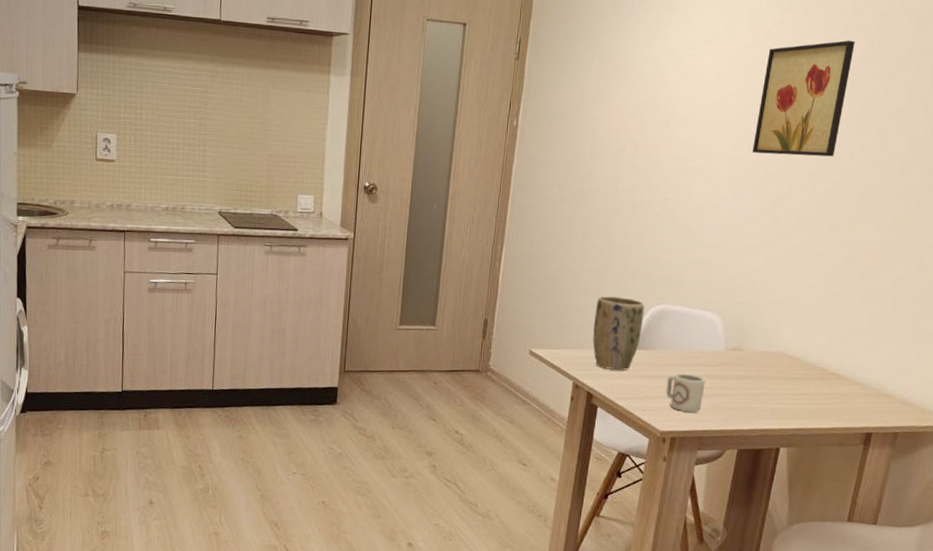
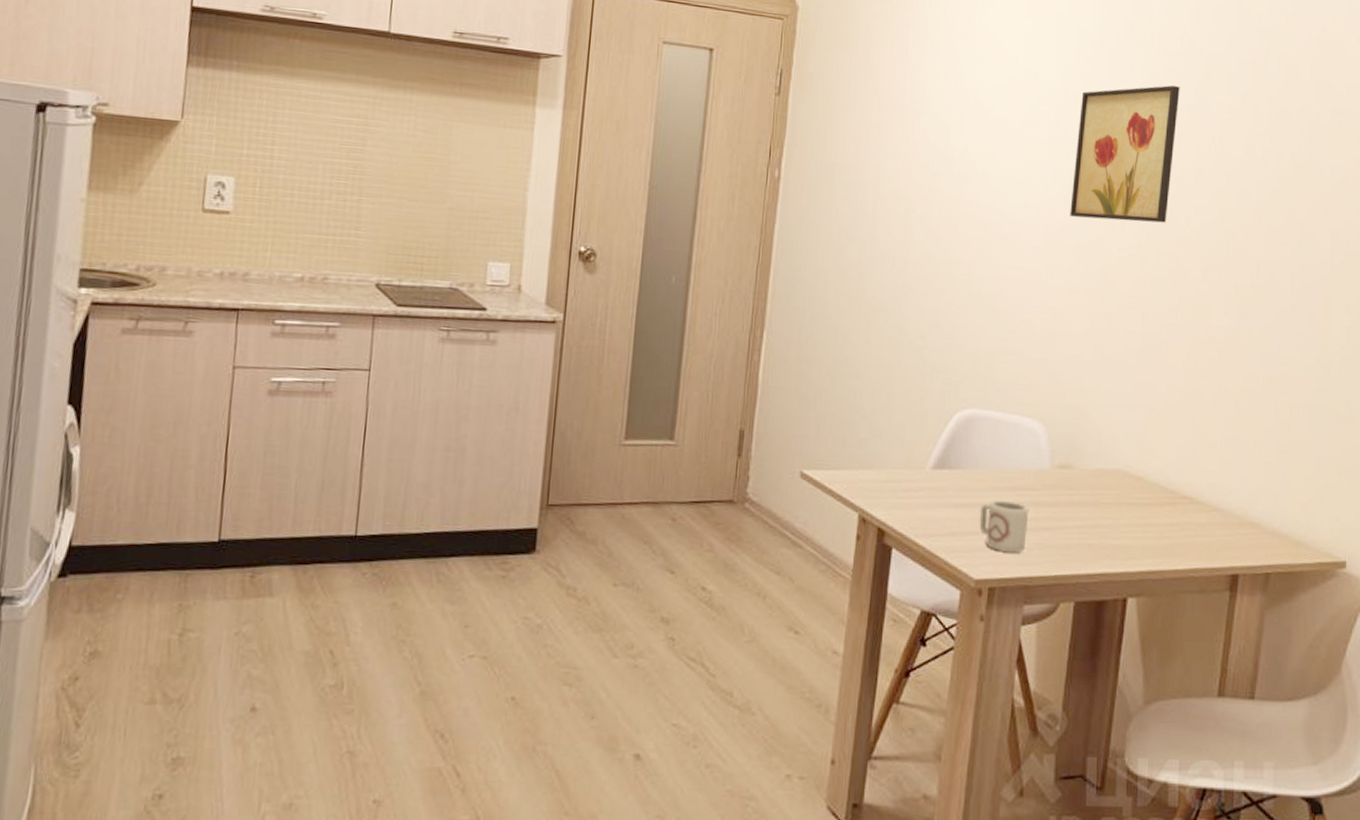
plant pot: present [592,296,645,371] -> none [882,398,948,498]

